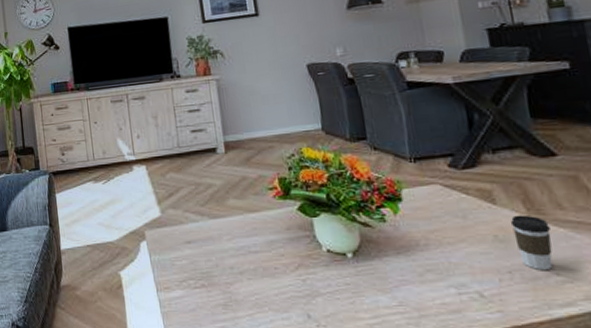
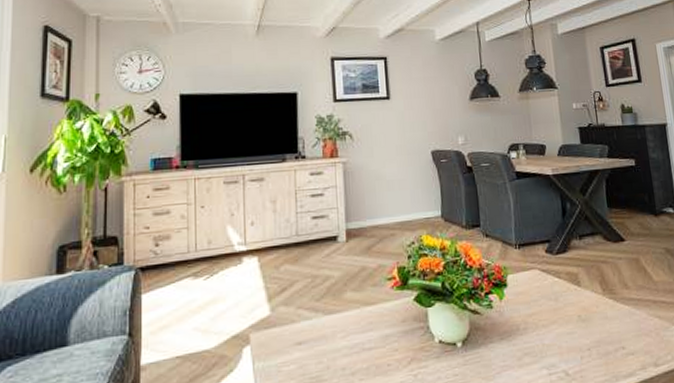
coffee cup: present [510,214,553,270] -> none [590,295,620,345]

